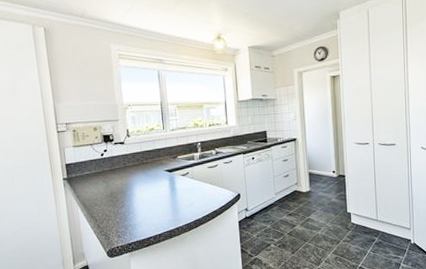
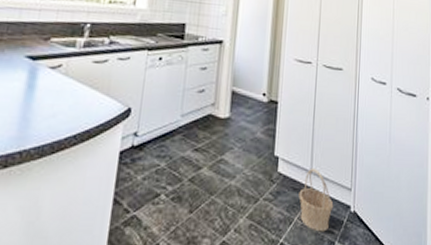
basket: none [369,217,397,258] -> present [298,168,334,232]

